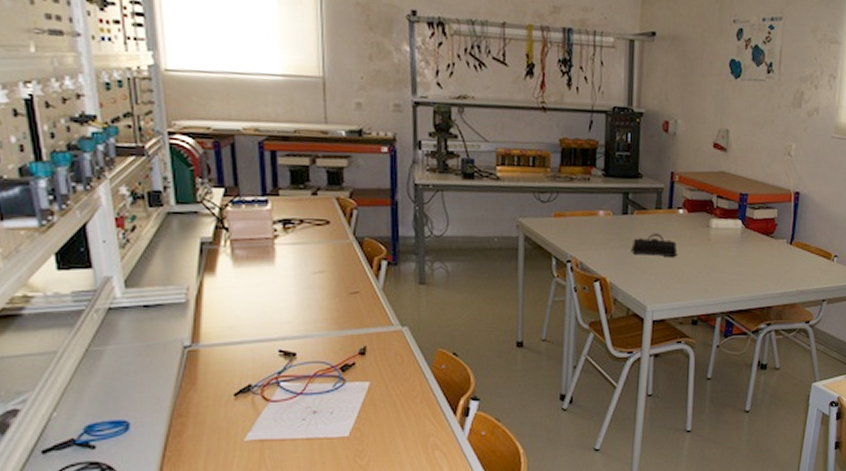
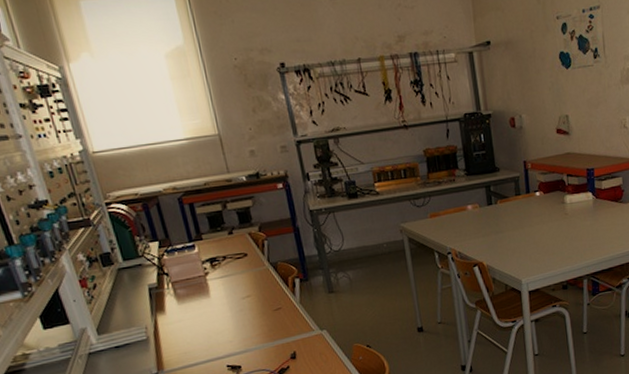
pencil case: present [631,233,678,258] -> none [500,216,541,238]

